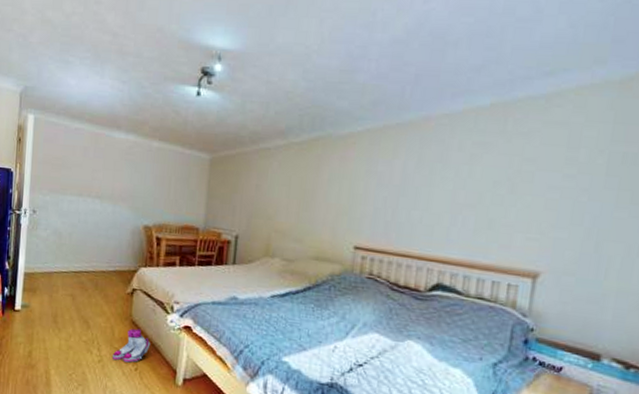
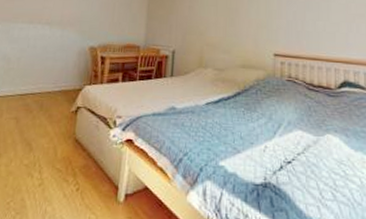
boots: present [113,328,151,363] -> none [54,146,93,183]

